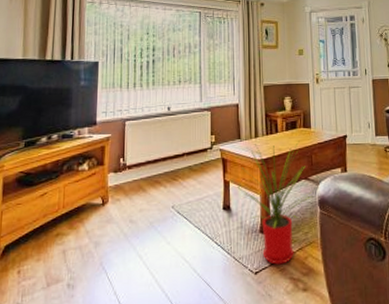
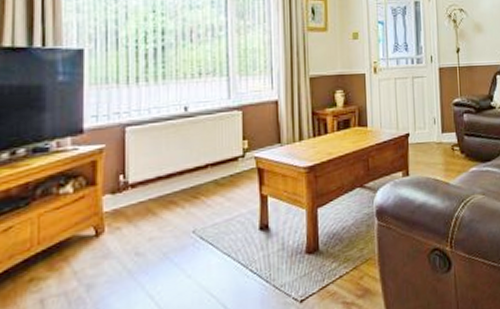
house plant: present [237,141,314,265] -> none [277,142,370,290]

